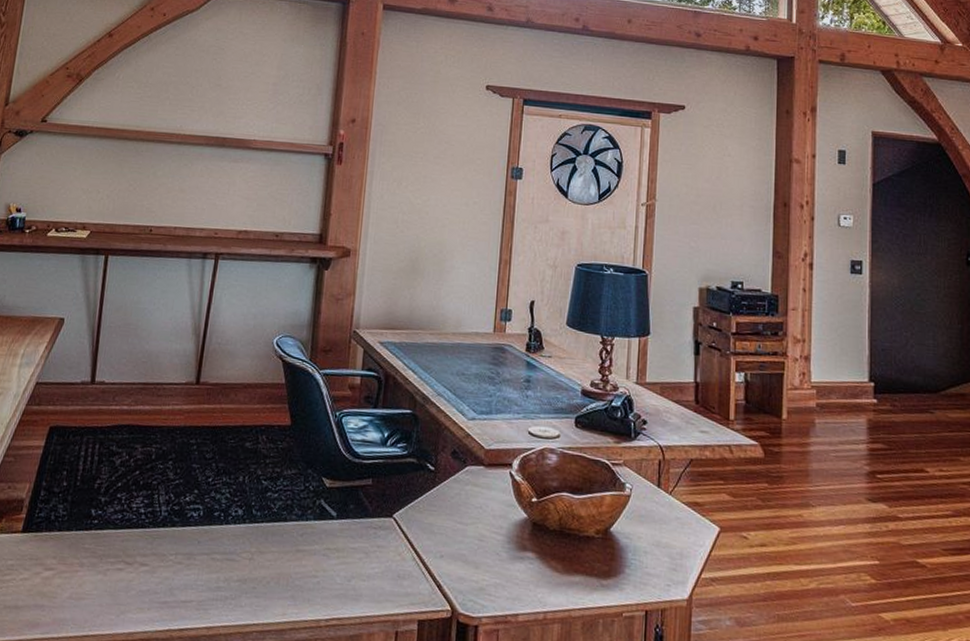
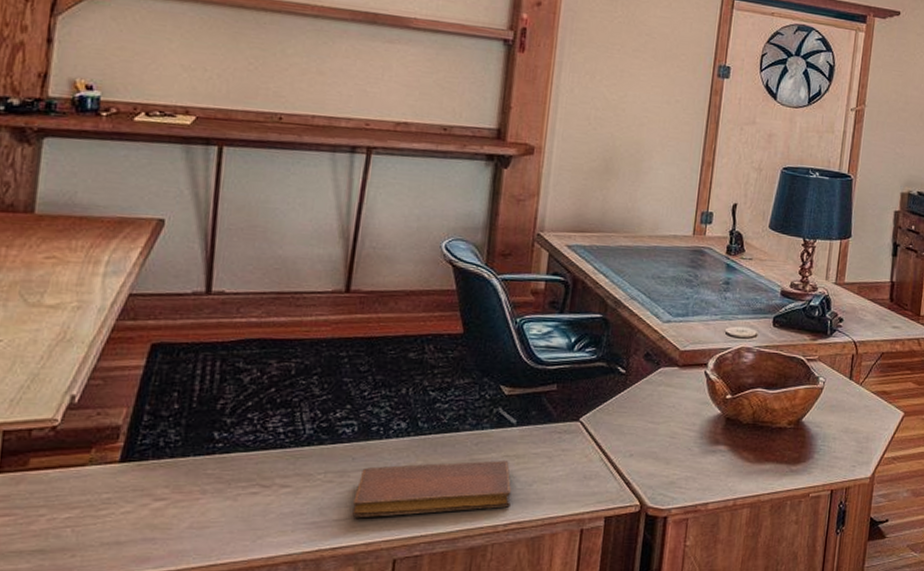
notebook: none [197,551,333,603] -> present [352,460,512,518]

